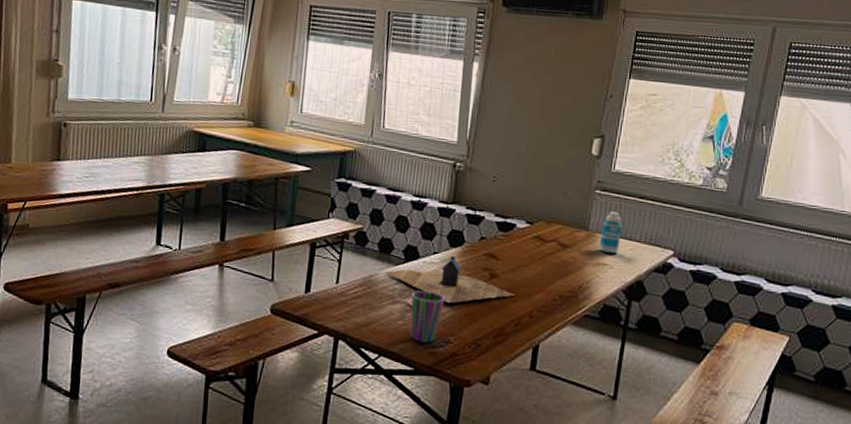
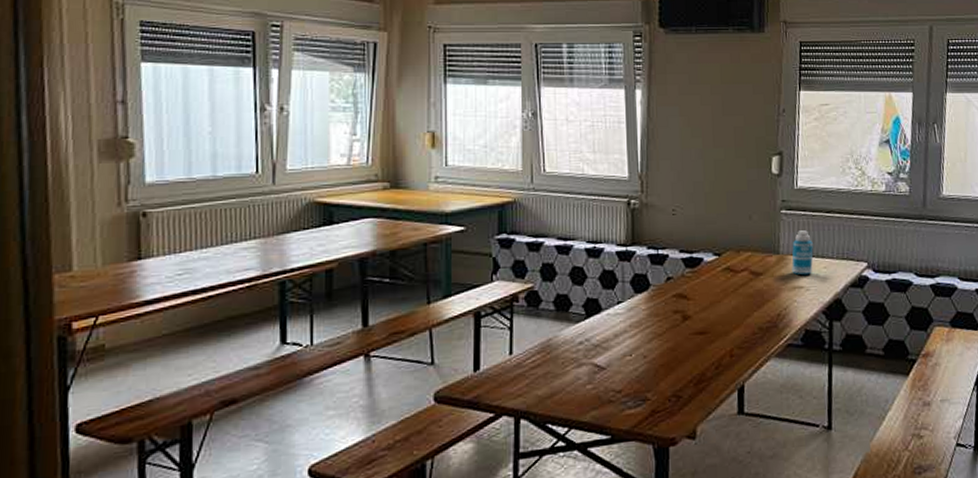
toy house: present [384,256,514,303] -> none [564,303,711,356]
cup: present [411,291,445,343] -> none [598,346,637,405]

